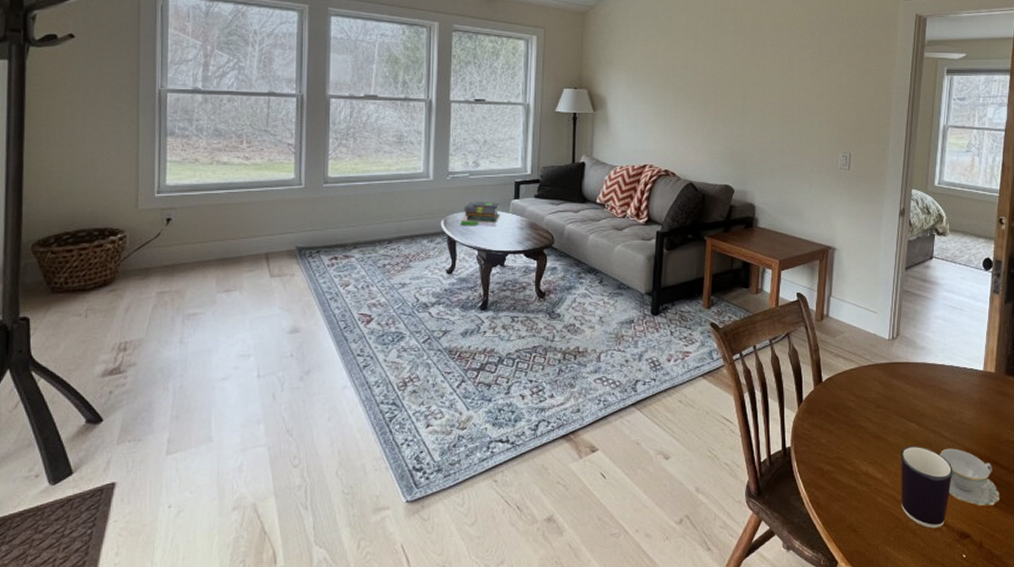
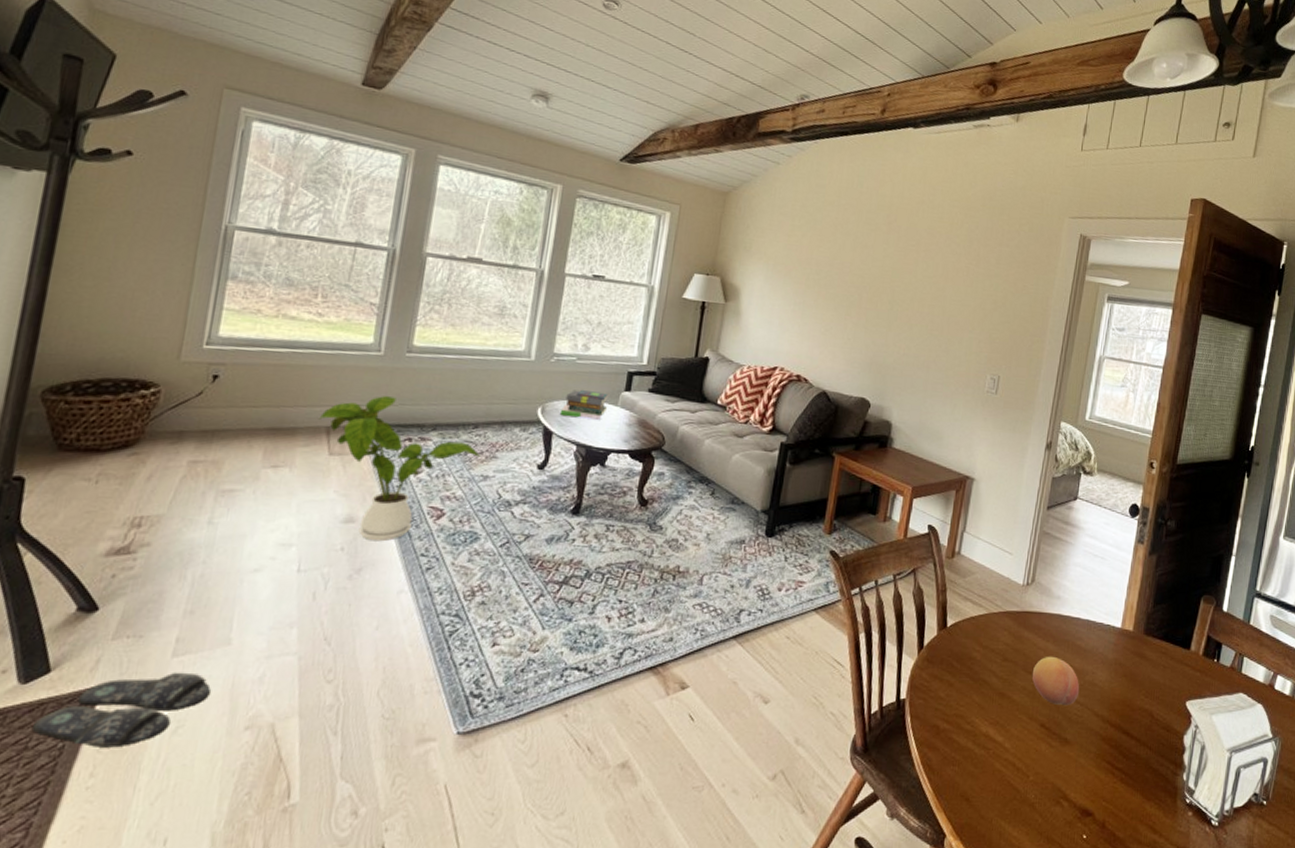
slippers: none [66,466,201,532] -> present [33,672,211,748]
house plant: none [257,223,398,347] -> present [318,396,481,542]
mug: present [900,445,953,529] -> none [1021,706,1080,803]
fruit: none [904,400,949,443] -> present [1032,656,1080,705]
teacup: present [940,448,1000,506] -> none [1067,712,1129,781]

